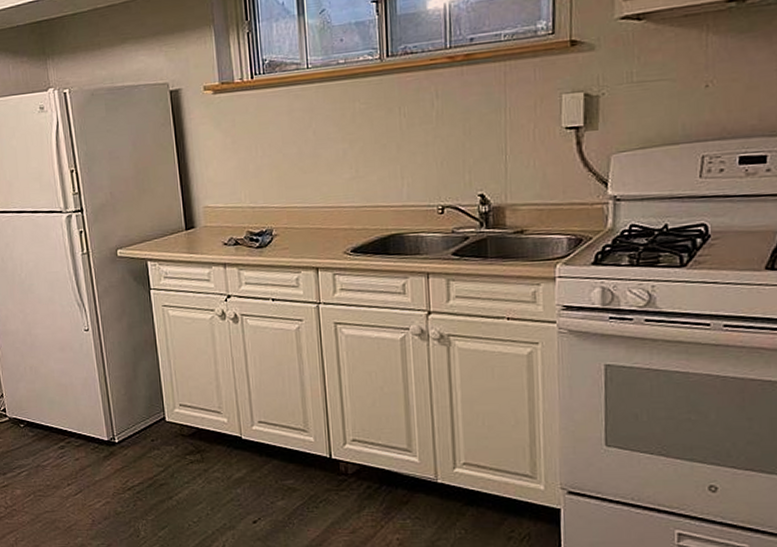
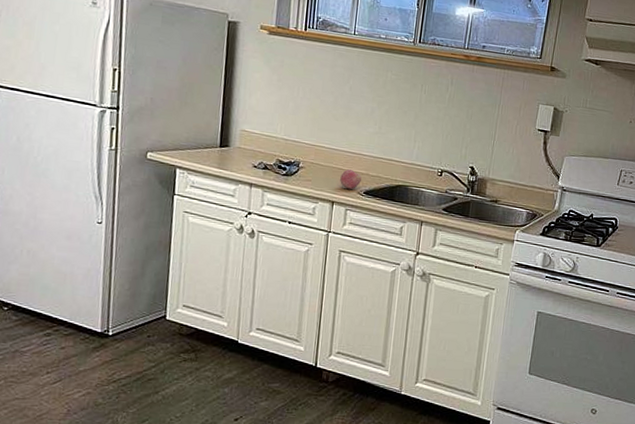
apple: none [321,227,345,251] -> present [340,169,362,190]

